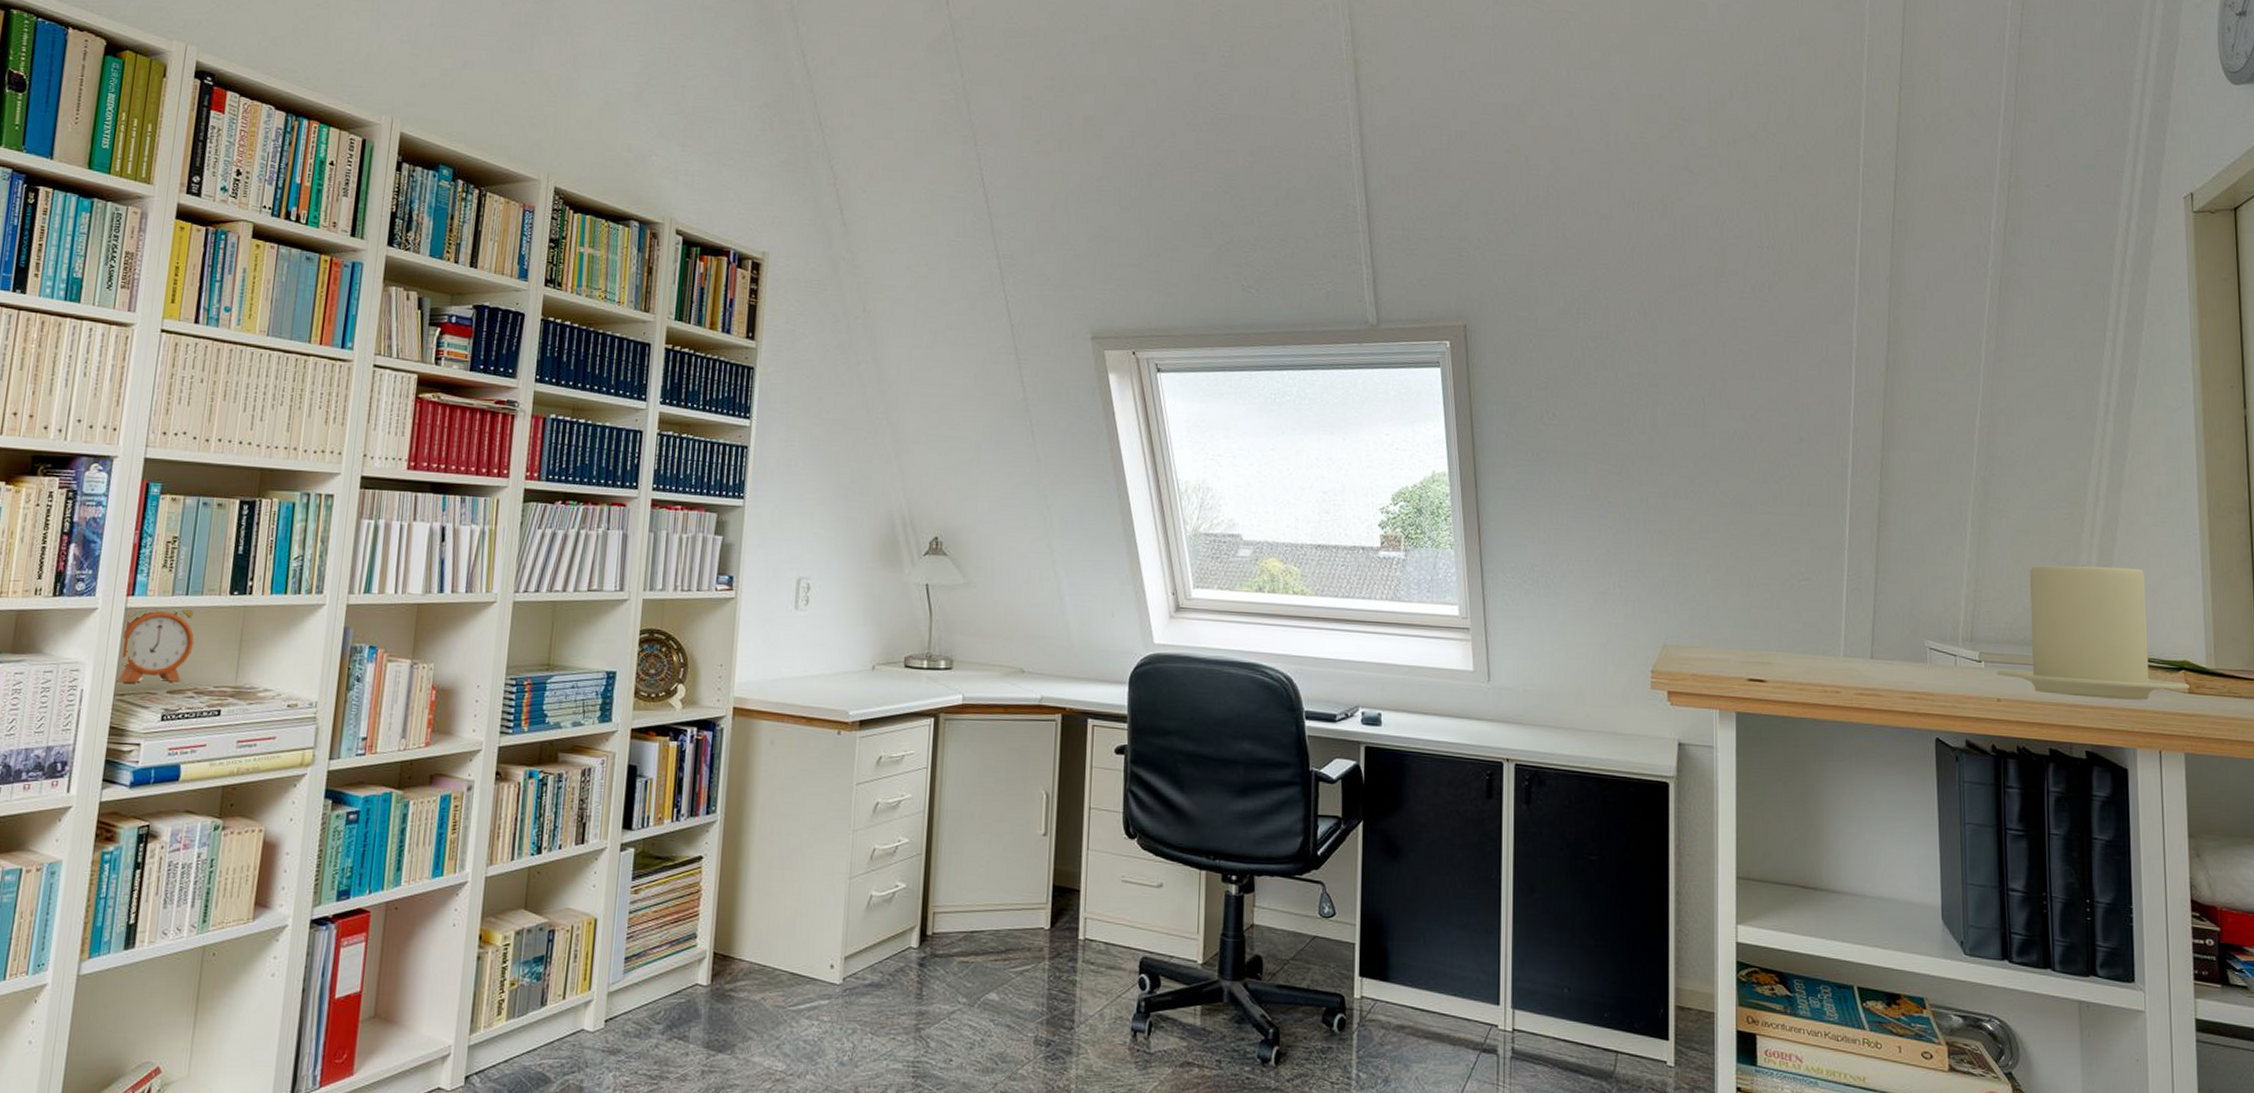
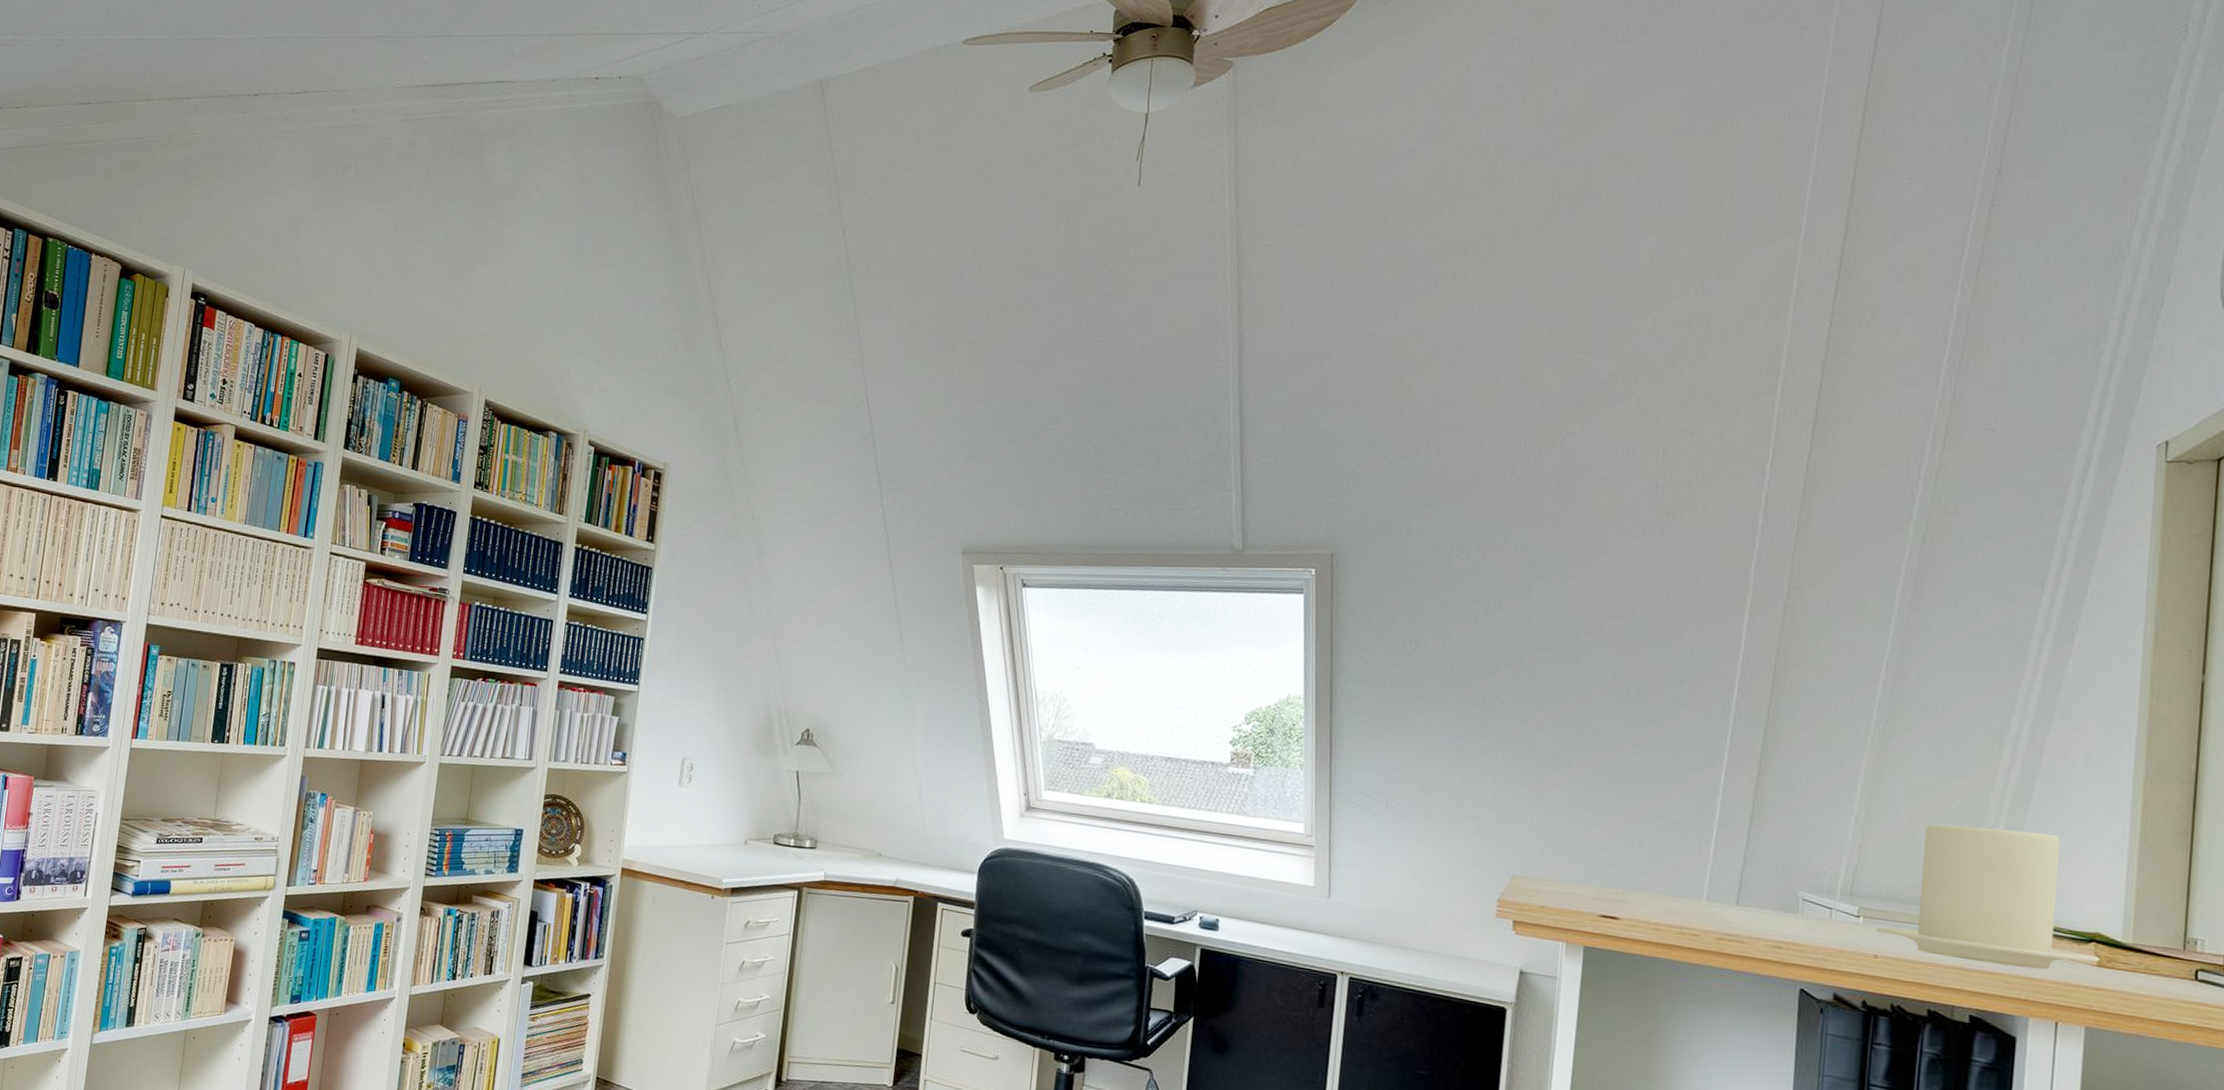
alarm clock: present [118,607,194,683] -> none [124,750,183,813]

